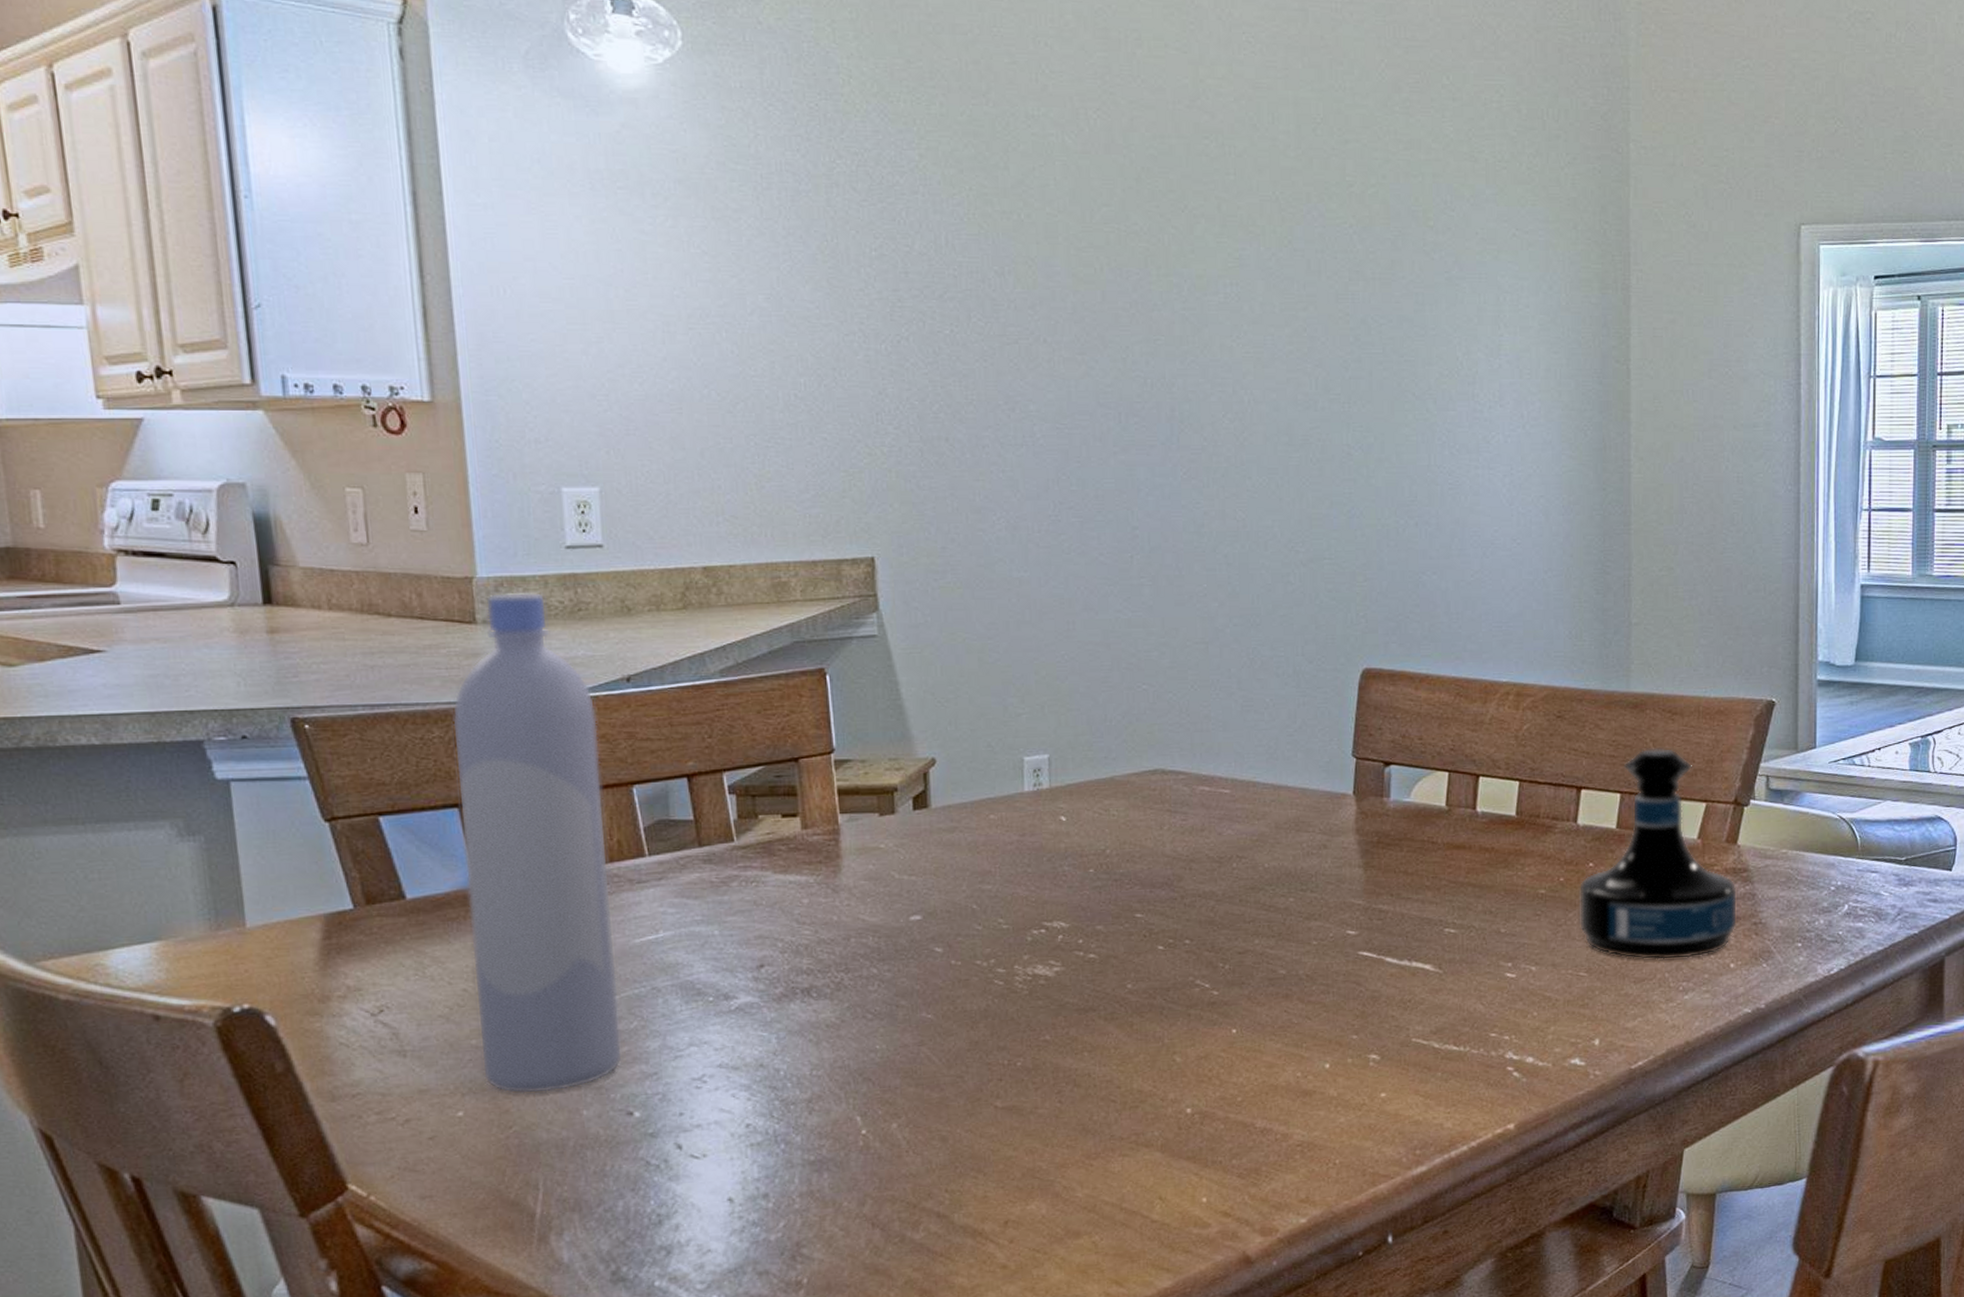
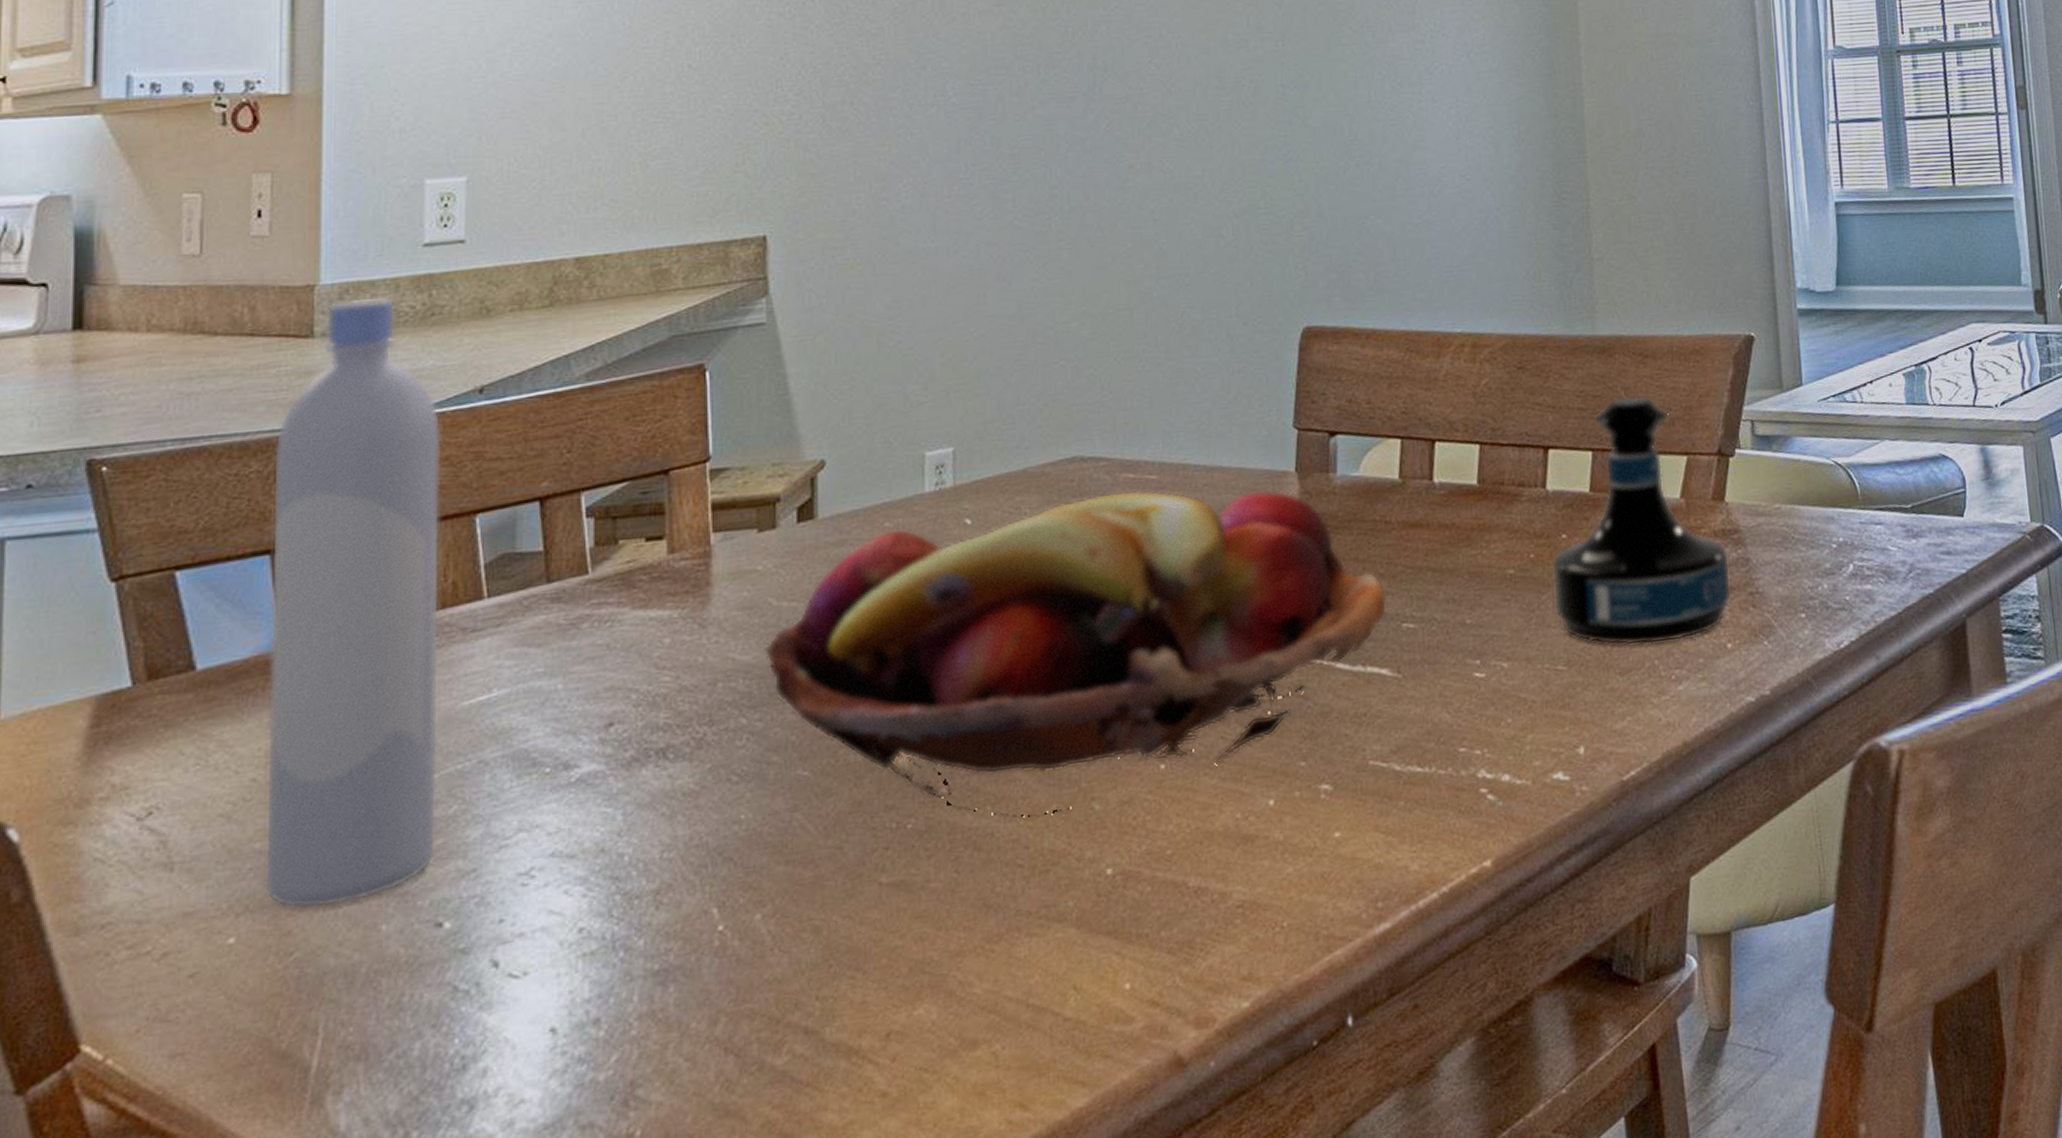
fruit basket: none [889,801,1432,1064] -> present [764,490,1388,818]

